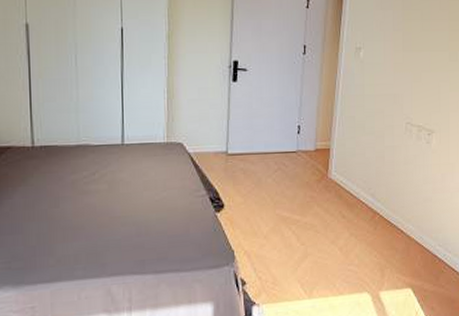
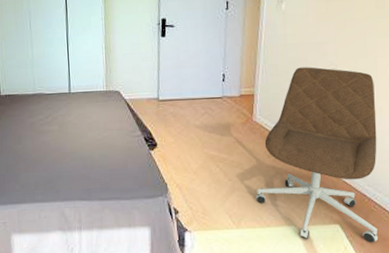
office chair: none [329,120,448,307] -> present [256,67,379,243]

